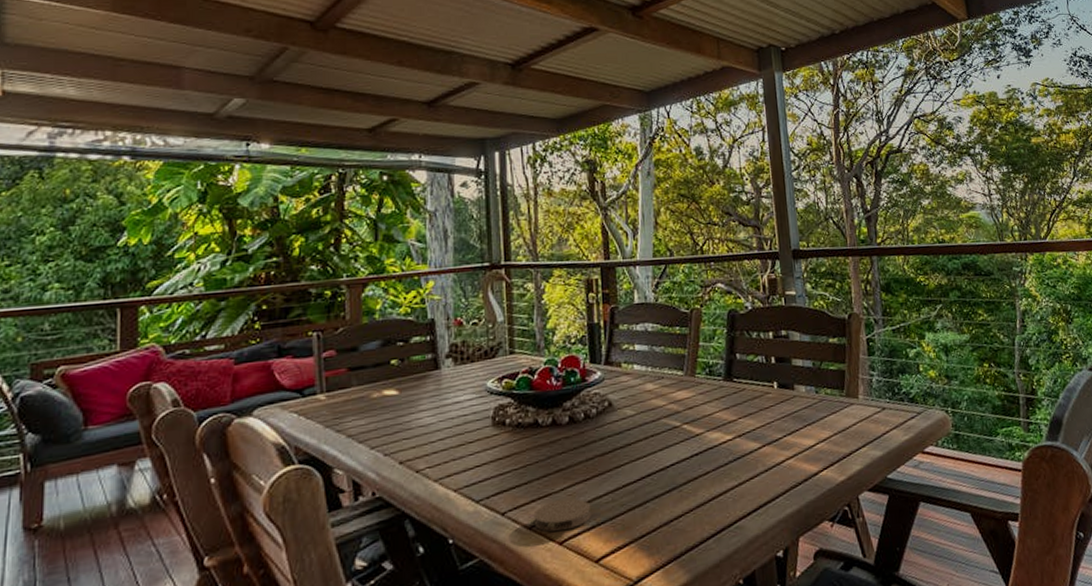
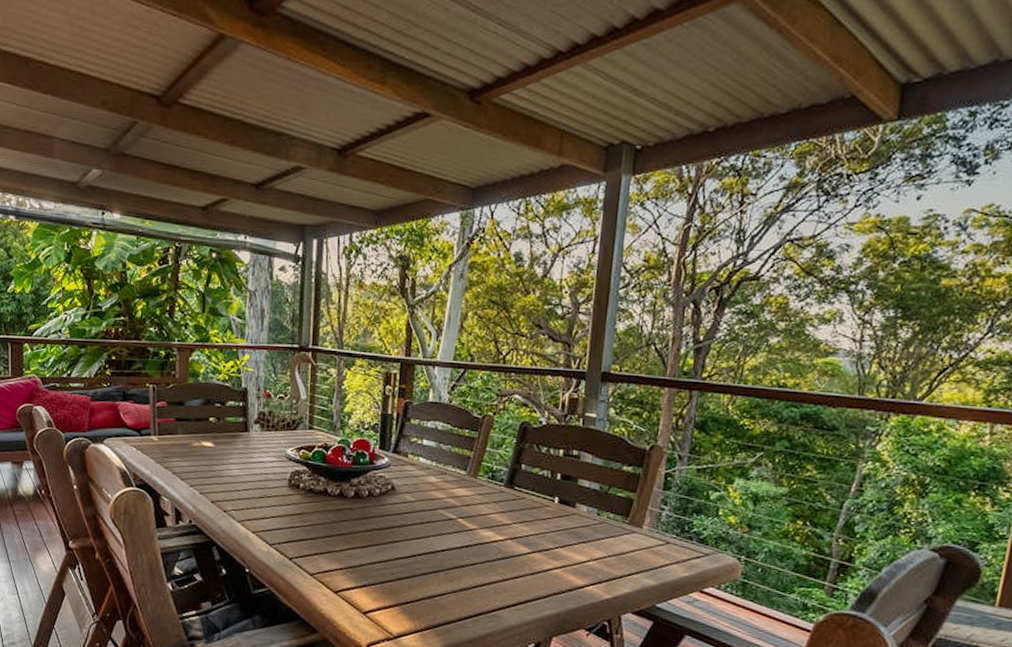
coaster: present [533,498,592,532] -> none [315,558,365,583]

